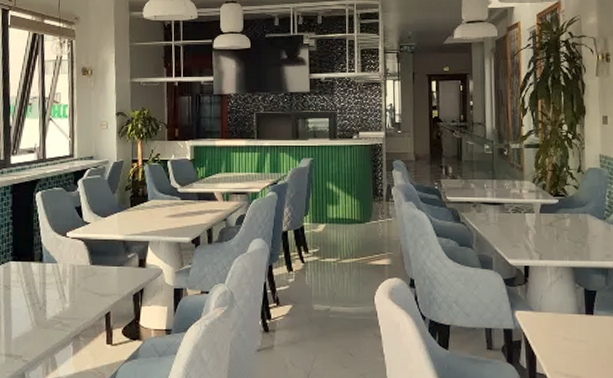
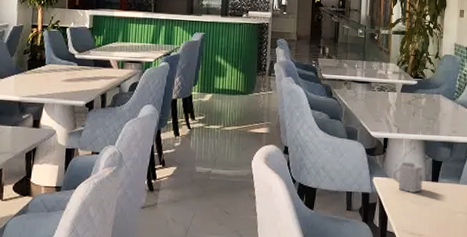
cup: none [536,293,576,328] -> present [391,162,423,193]

